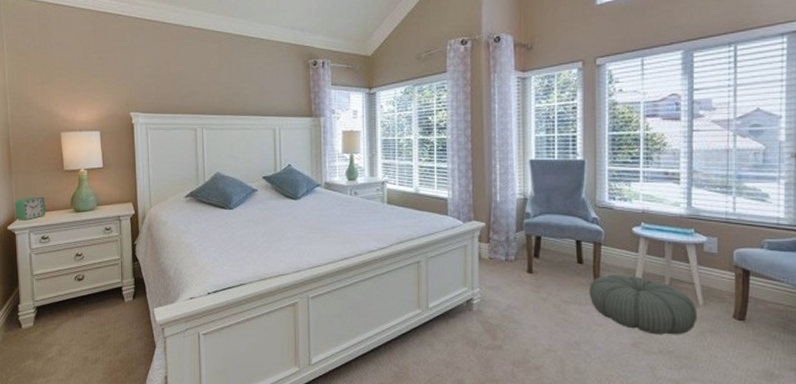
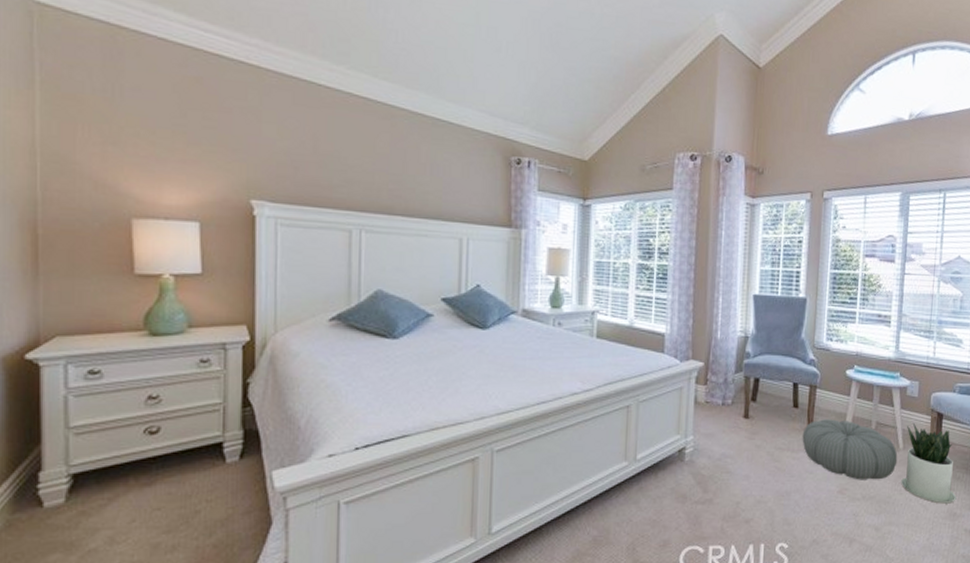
alarm clock: present [14,196,46,221] -> none [40,310,99,346]
planter: none [703,280,773,363] -> present [901,423,957,504]

